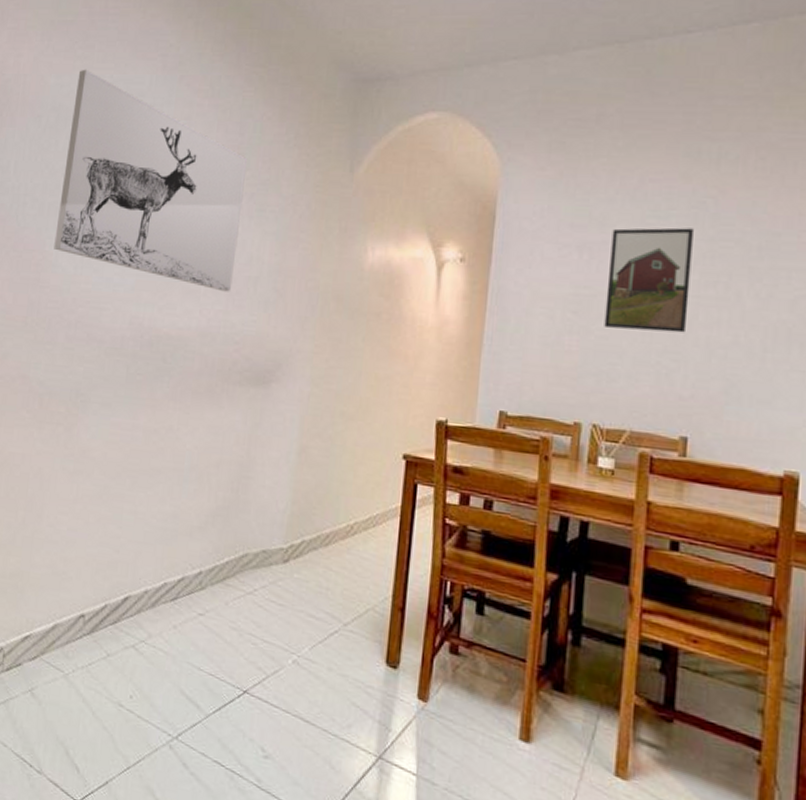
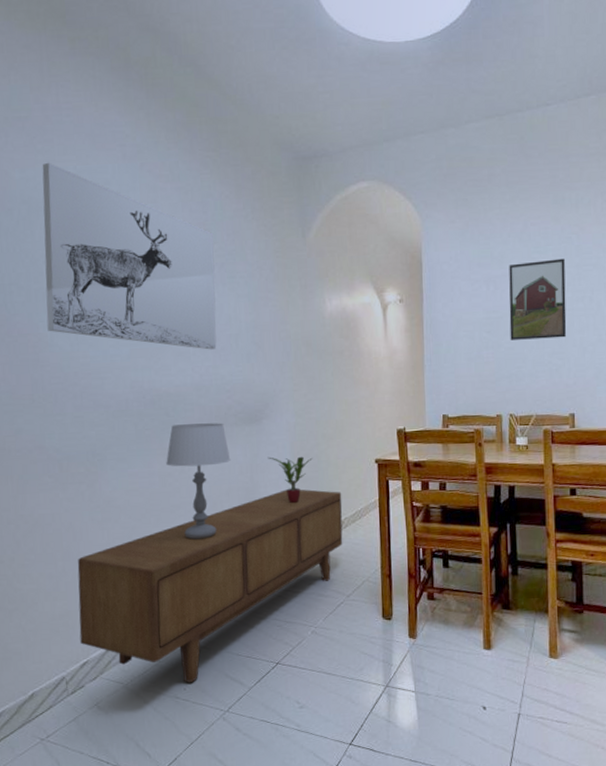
sideboard: none [26,472,355,691] -> present [77,489,343,682]
table lamp: none [153,373,228,516] -> present [166,423,231,540]
potted plant: none [270,429,325,493] -> present [267,456,313,504]

